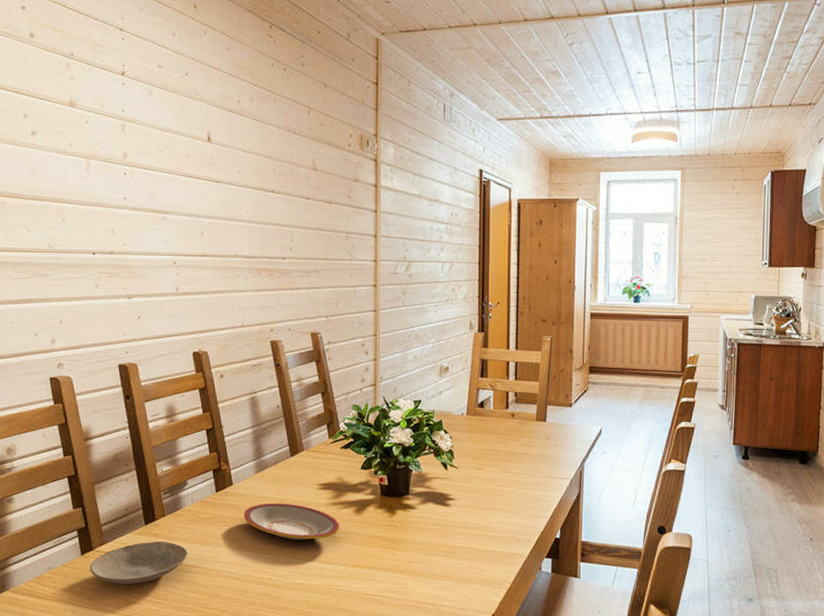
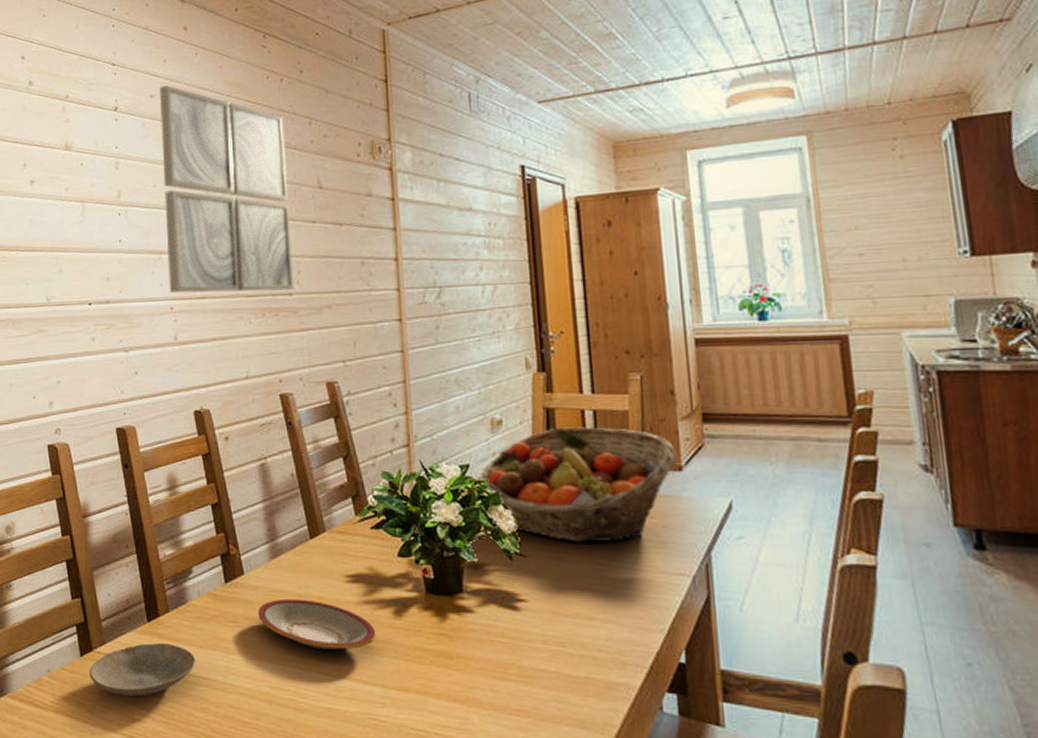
wall art: none [167,58,288,255] -> present [159,85,294,294]
fruit basket: none [427,374,569,457] -> present [478,427,676,543]

